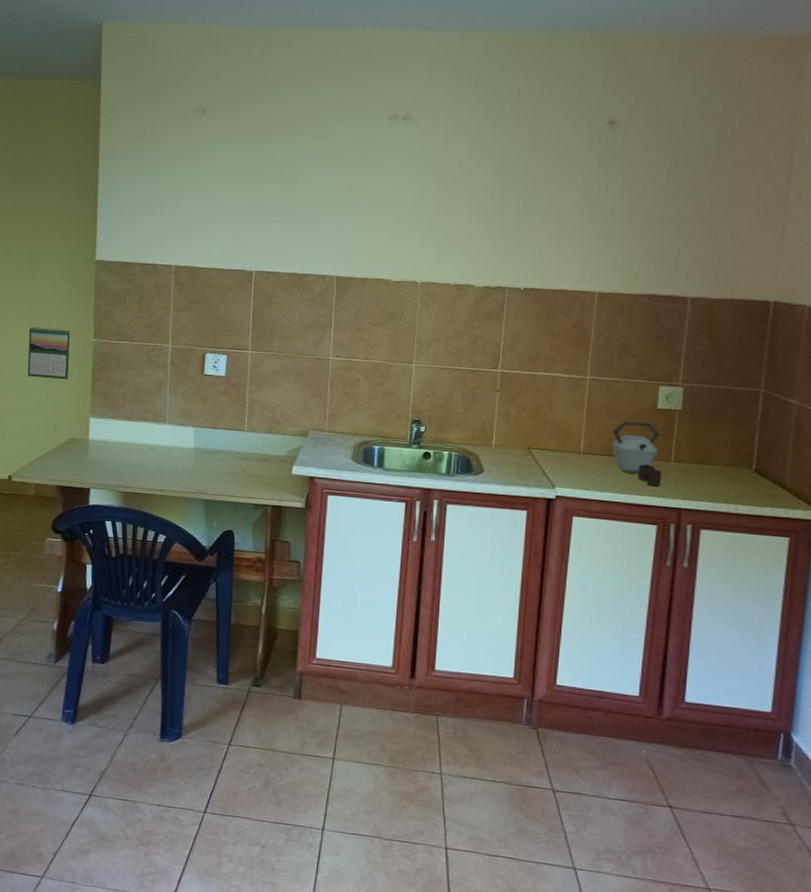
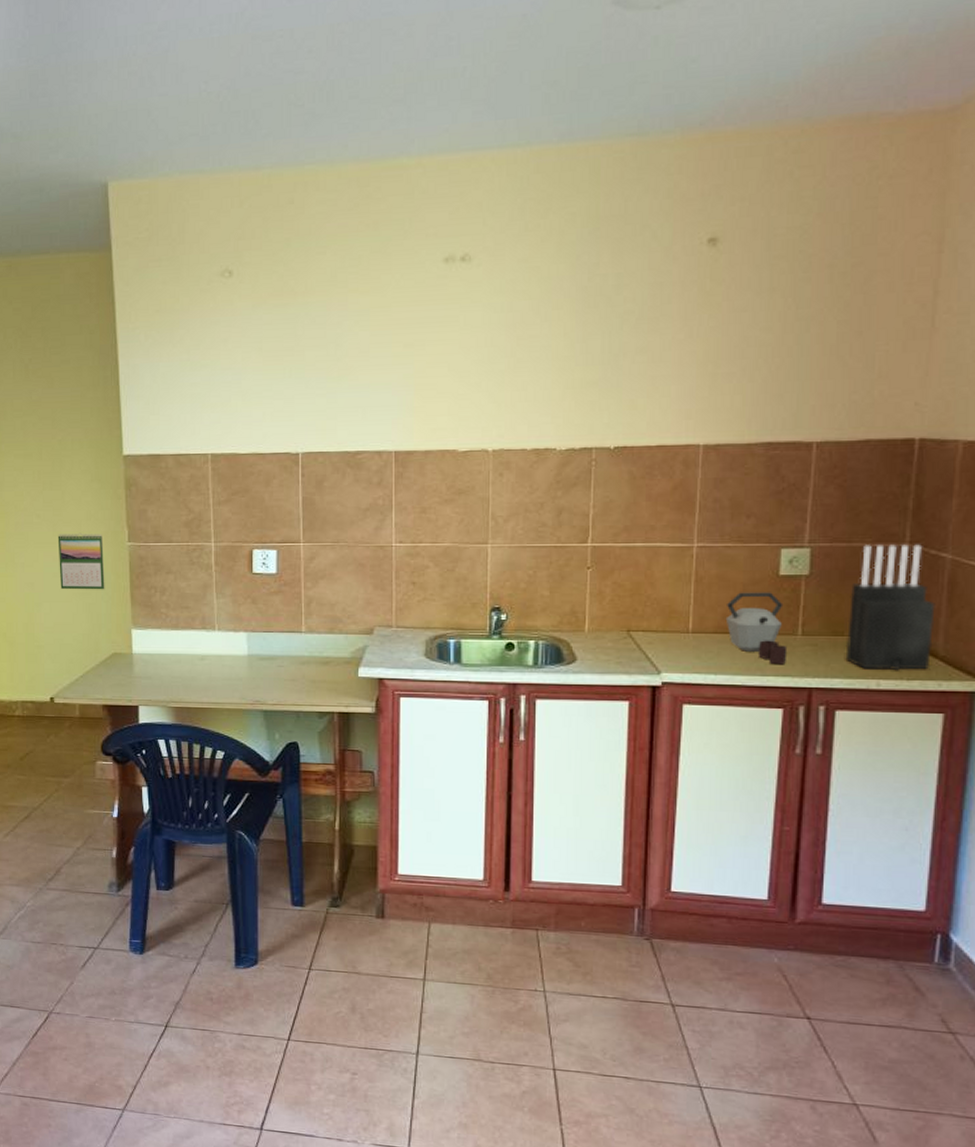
knife block: none [710,388,784,498] -> present [845,544,935,671]

